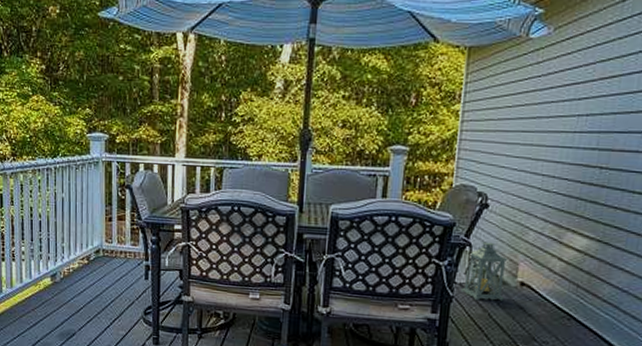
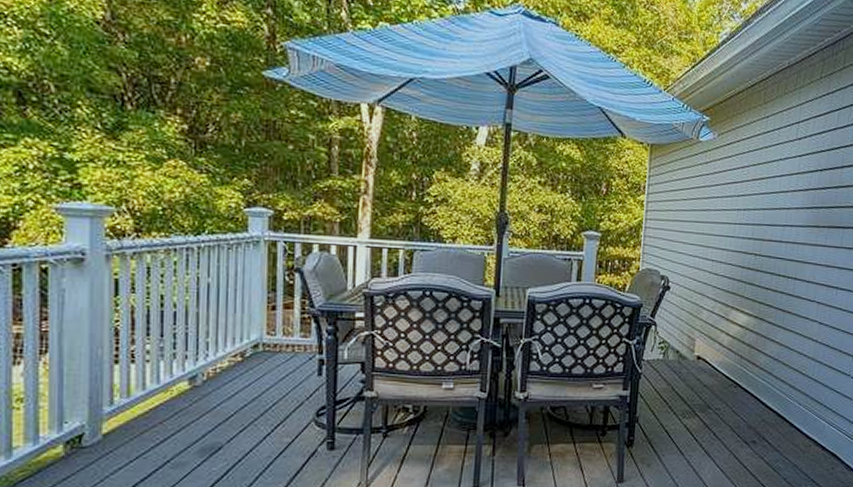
lantern: present [460,241,508,301] -> none [648,320,687,376]

